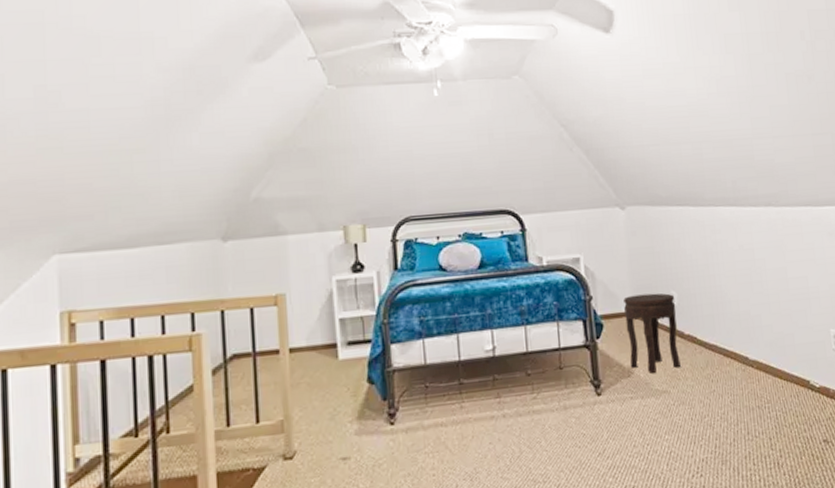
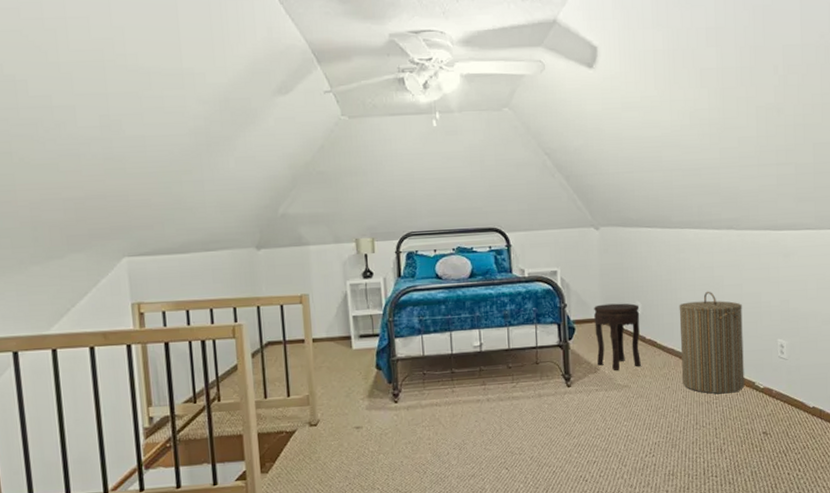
laundry hamper: none [719,276,799,397] -> present [679,291,745,394]

